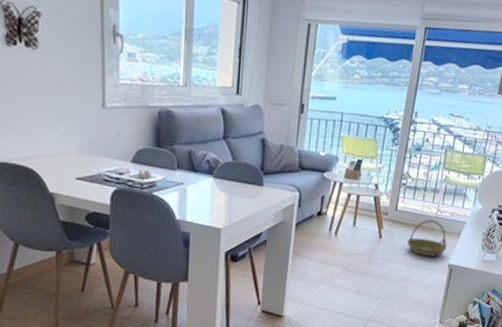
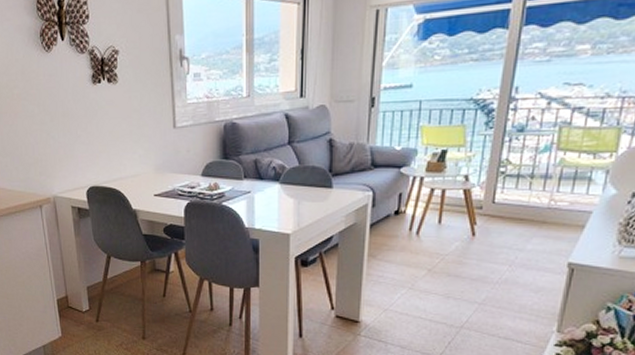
basket: present [407,219,447,257] -> none [508,211,565,255]

